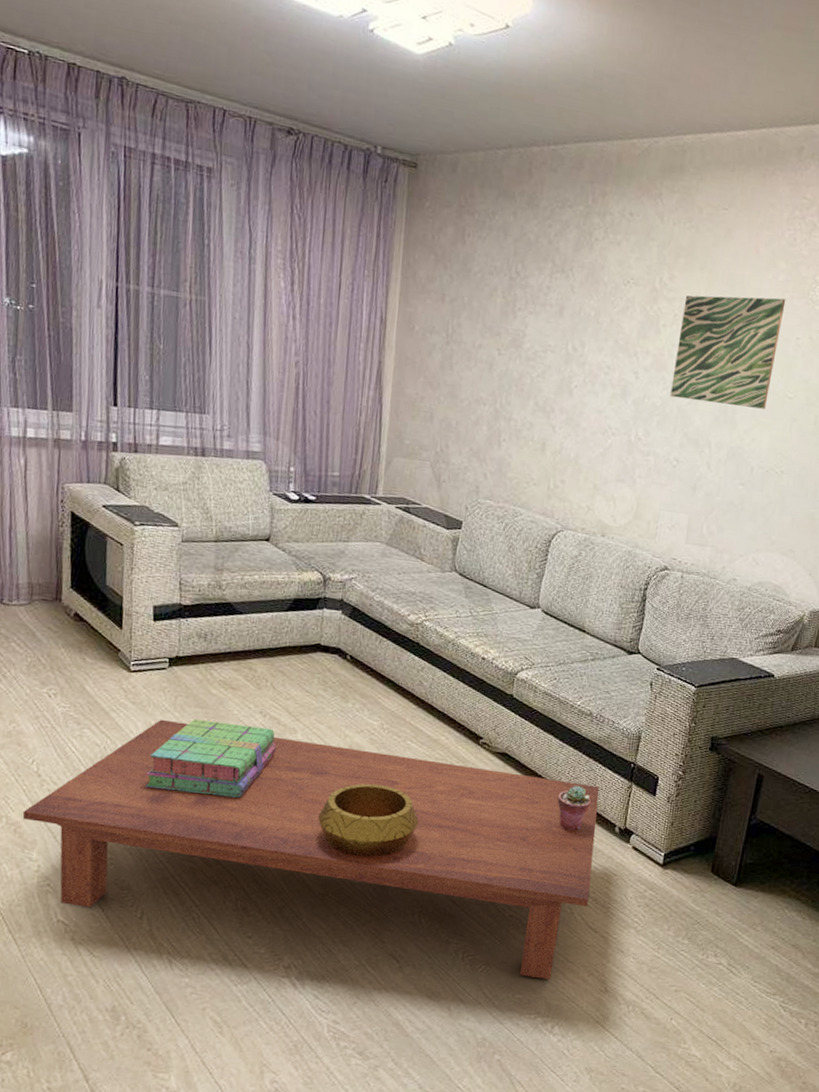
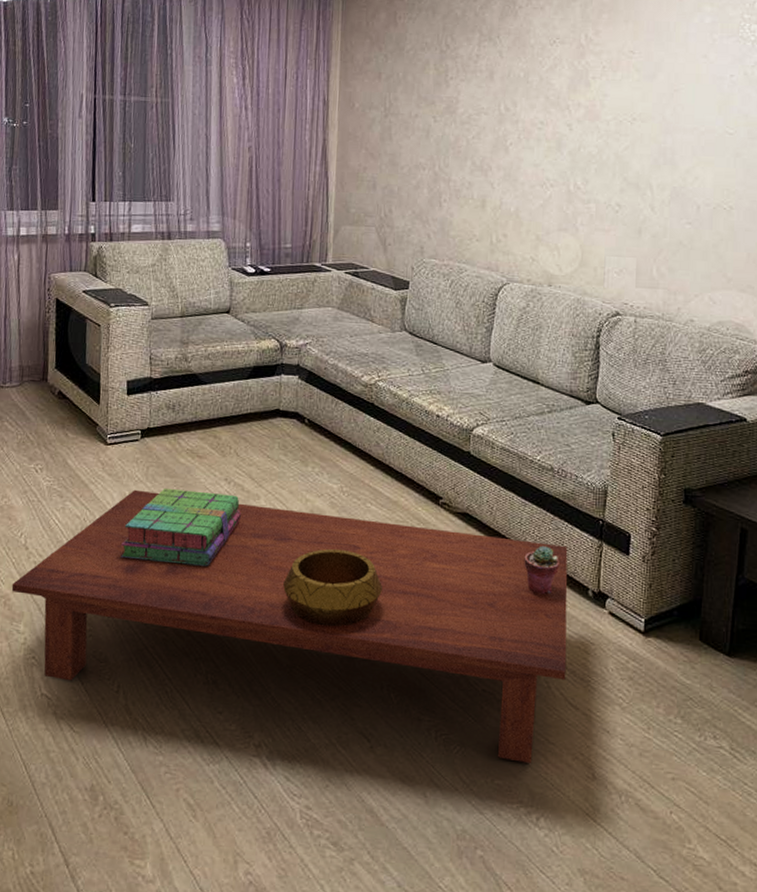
wall art: present [670,295,786,409] -> none [606,39,715,147]

